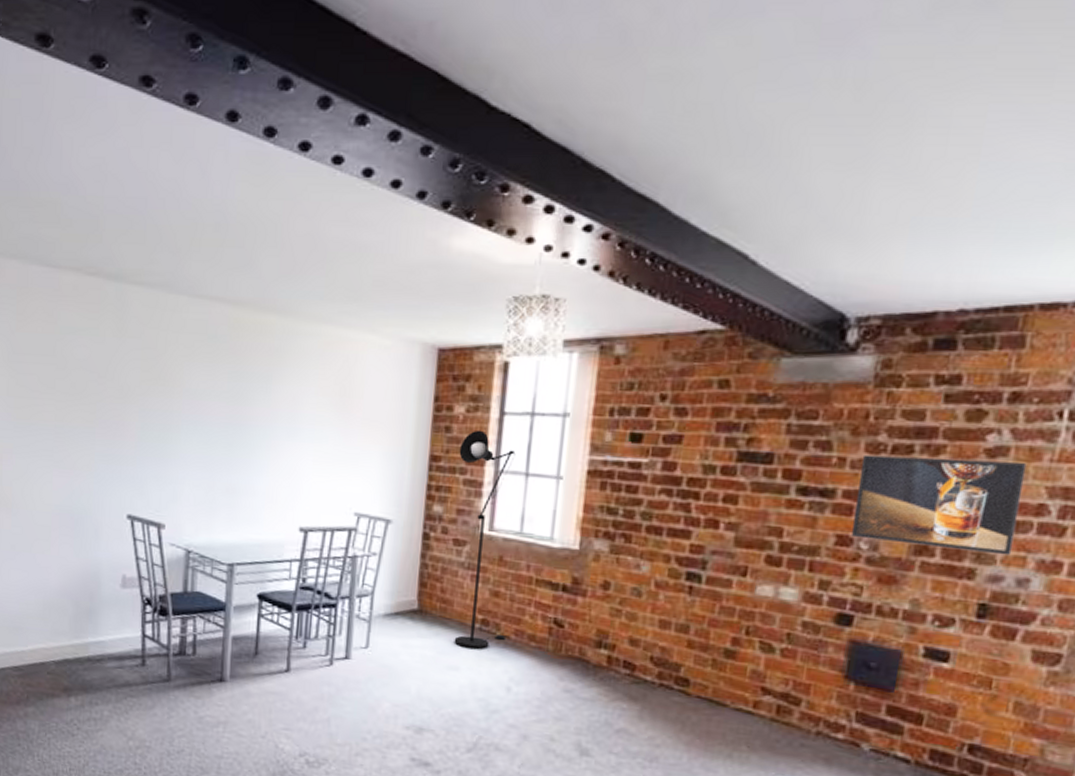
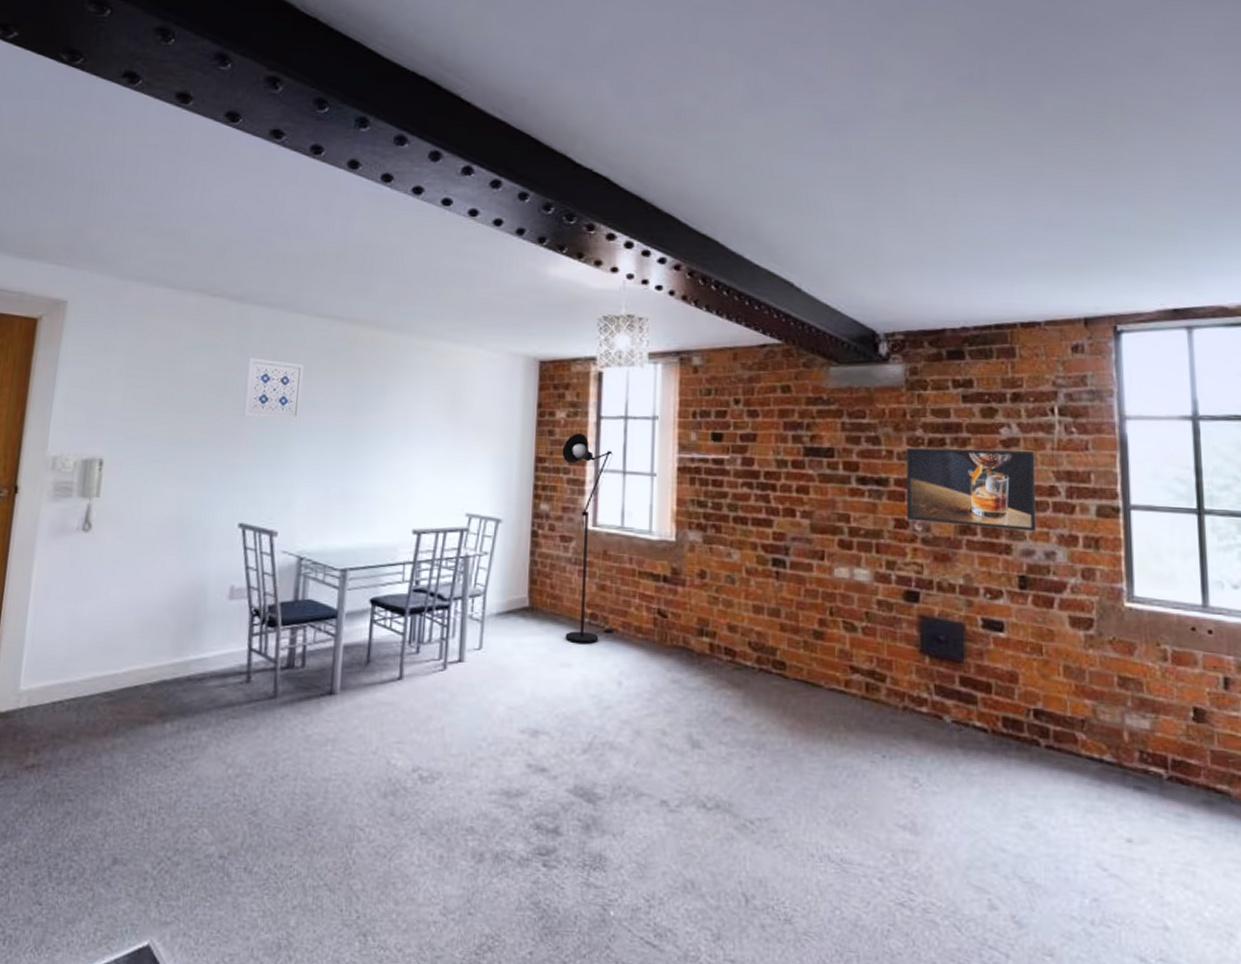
wall art: none [126,343,186,411] -> present [243,357,305,420]

